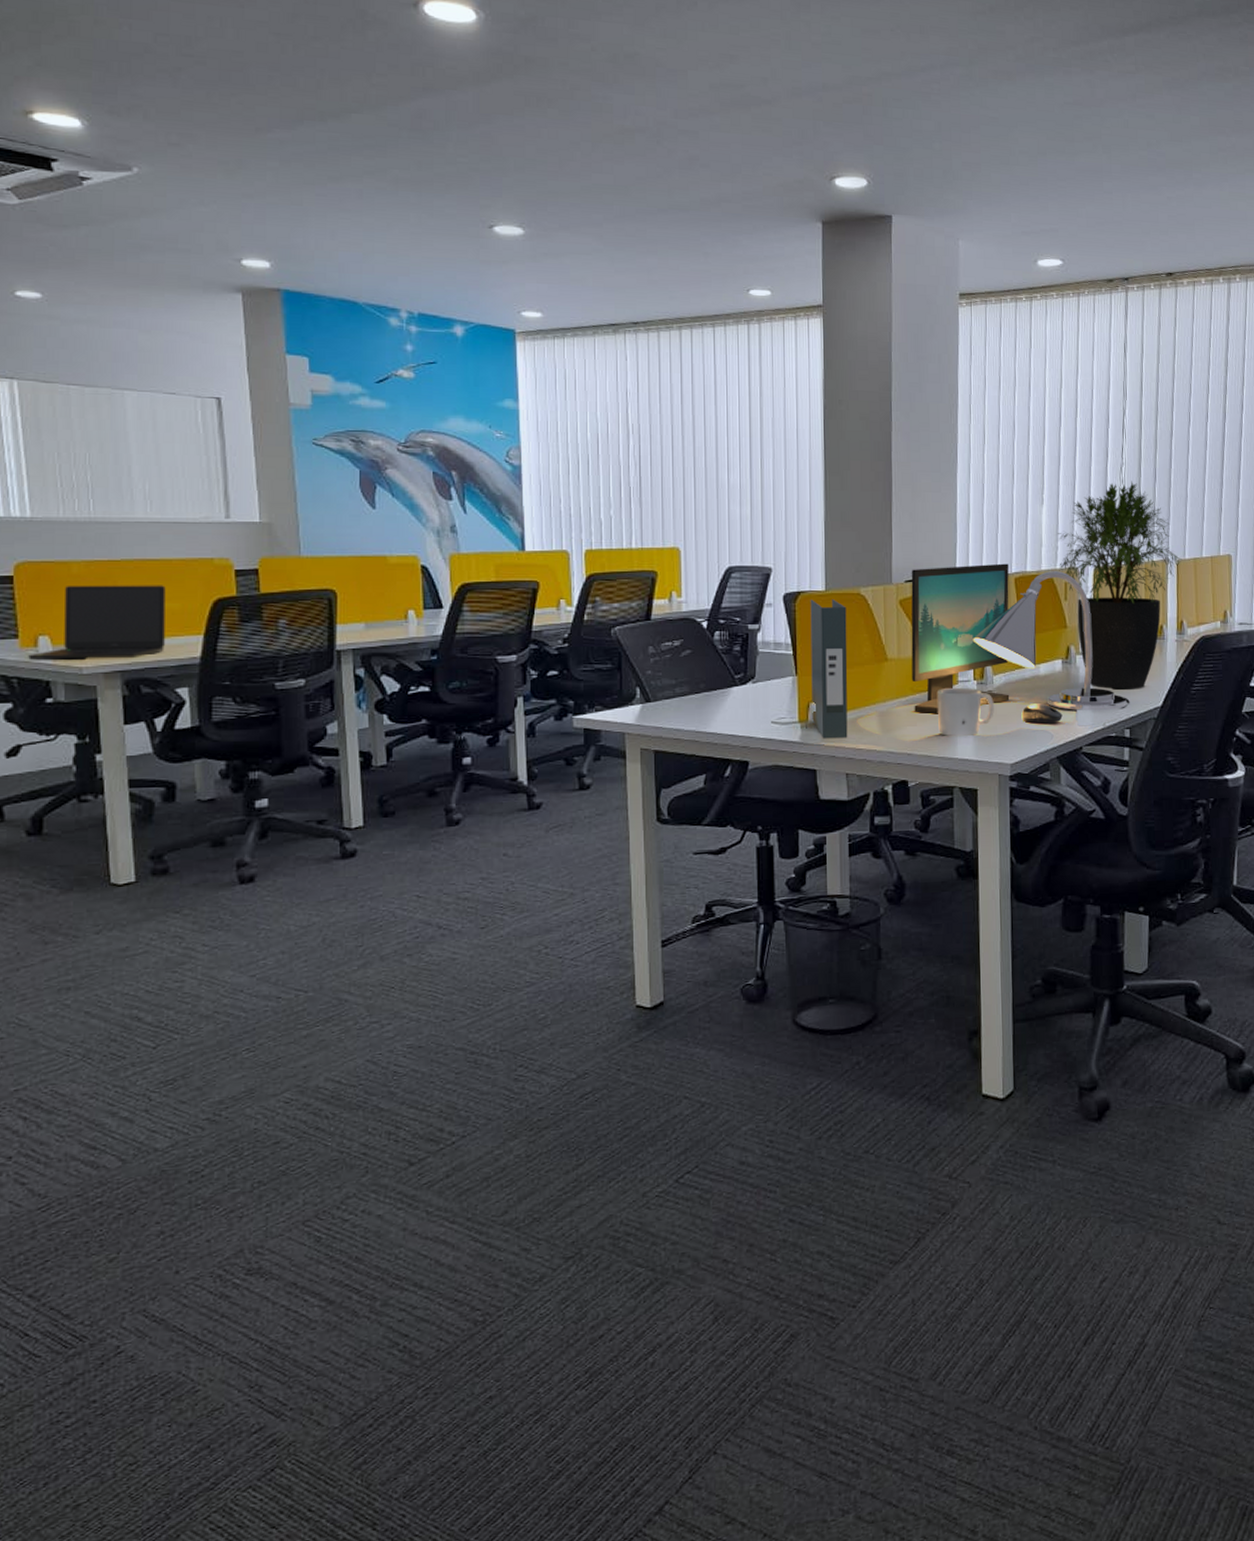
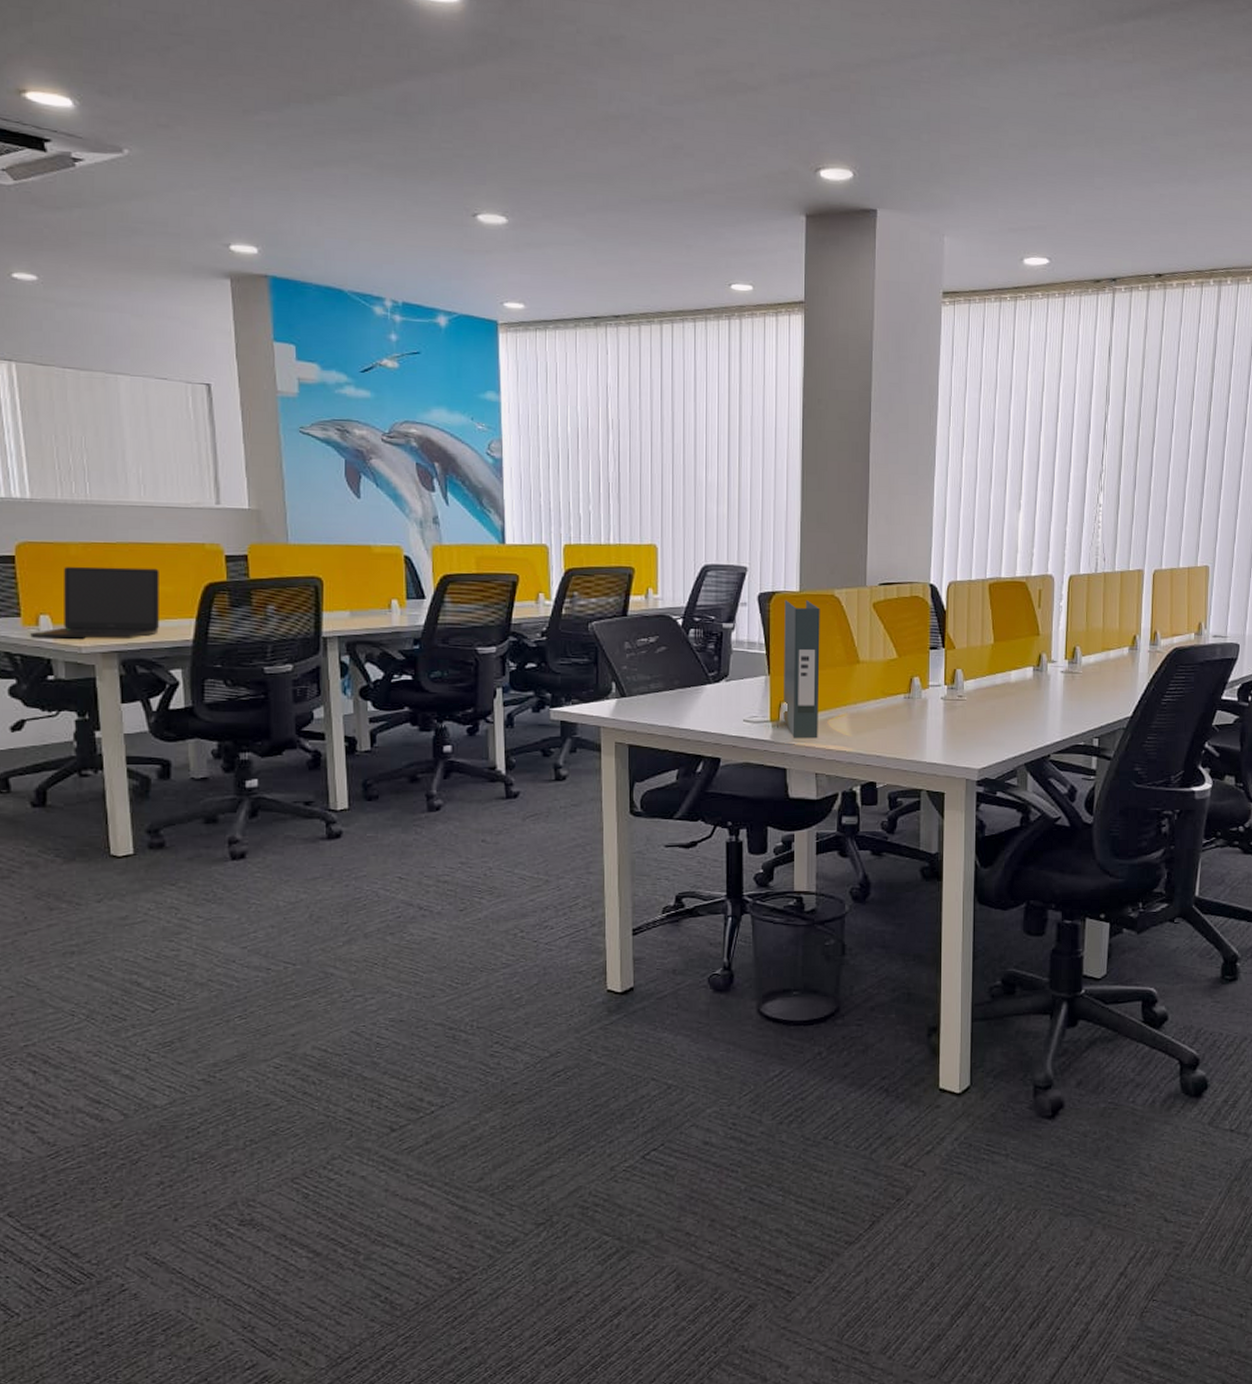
computer monitor: present [911,563,1010,714] -> none [883,569,983,718]
mug: present [938,688,994,737] -> none [908,692,964,741]
table lamp: present [972,571,1130,711] -> none [944,578,1100,720]
computer mouse: present [1021,703,1063,724] -> none [991,710,1032,730]
potted plant: present [1055,481,1182,690] -> none [1030,488,1159,699]

